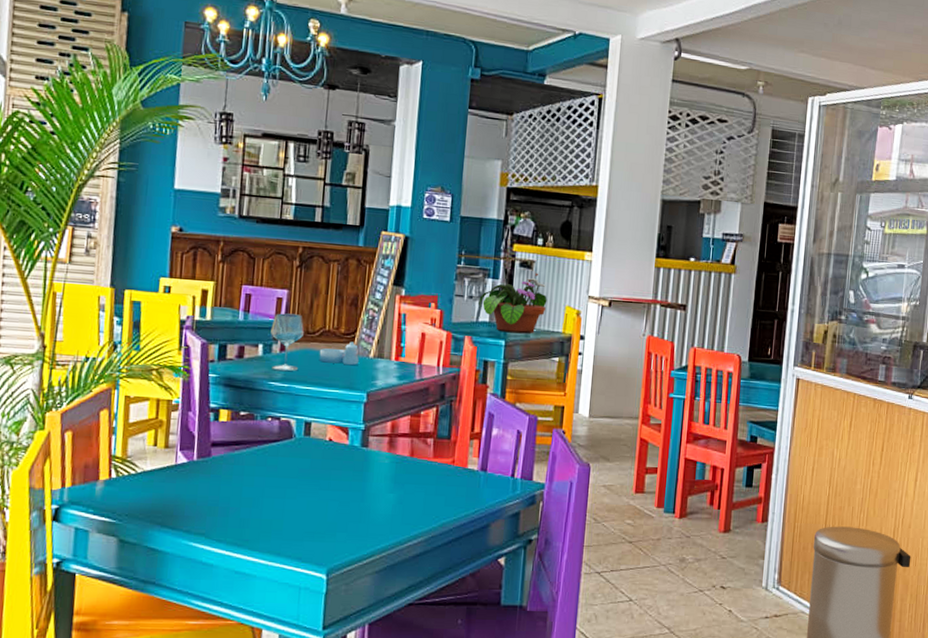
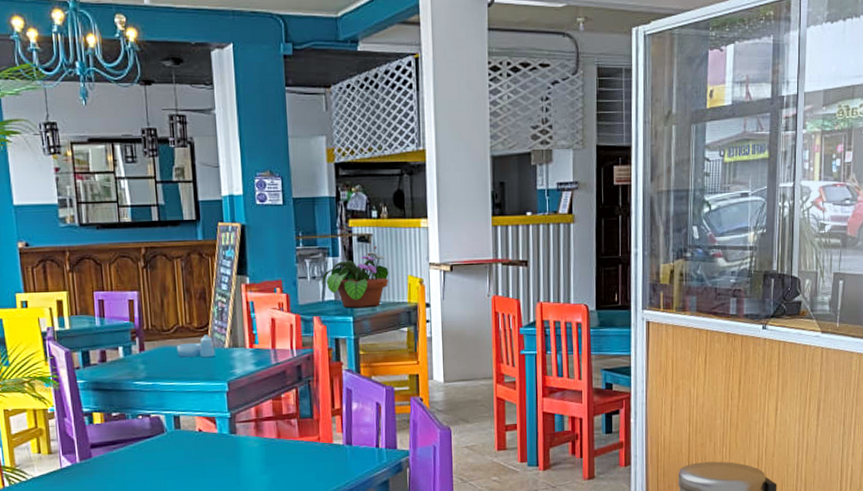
wine glass: present [271,313,305,372] -> none [127,314,160,371]

